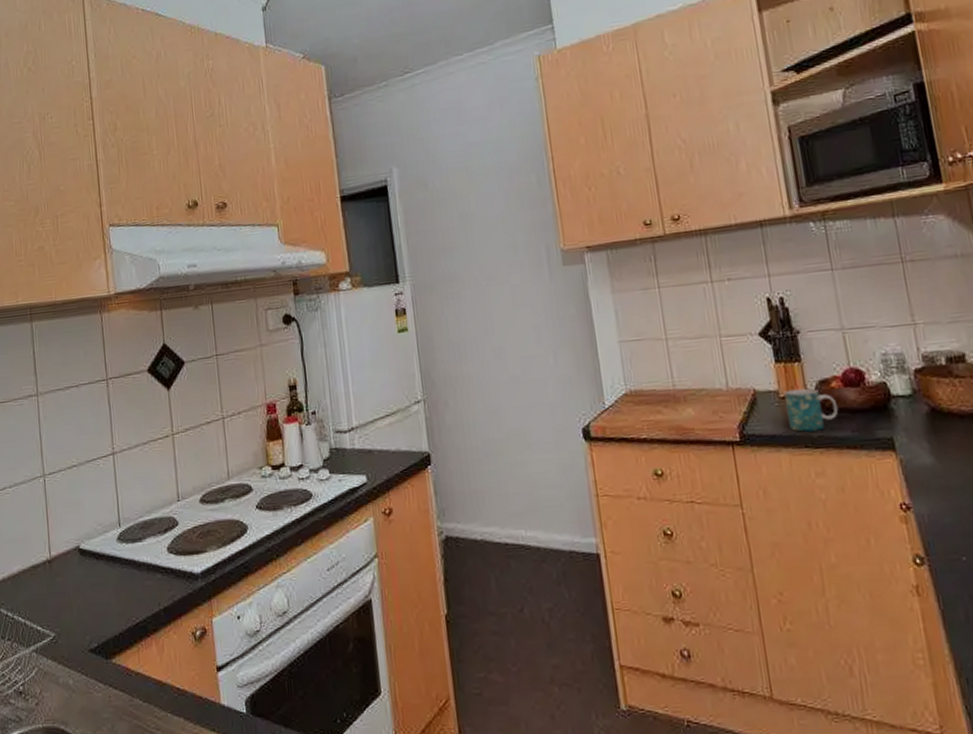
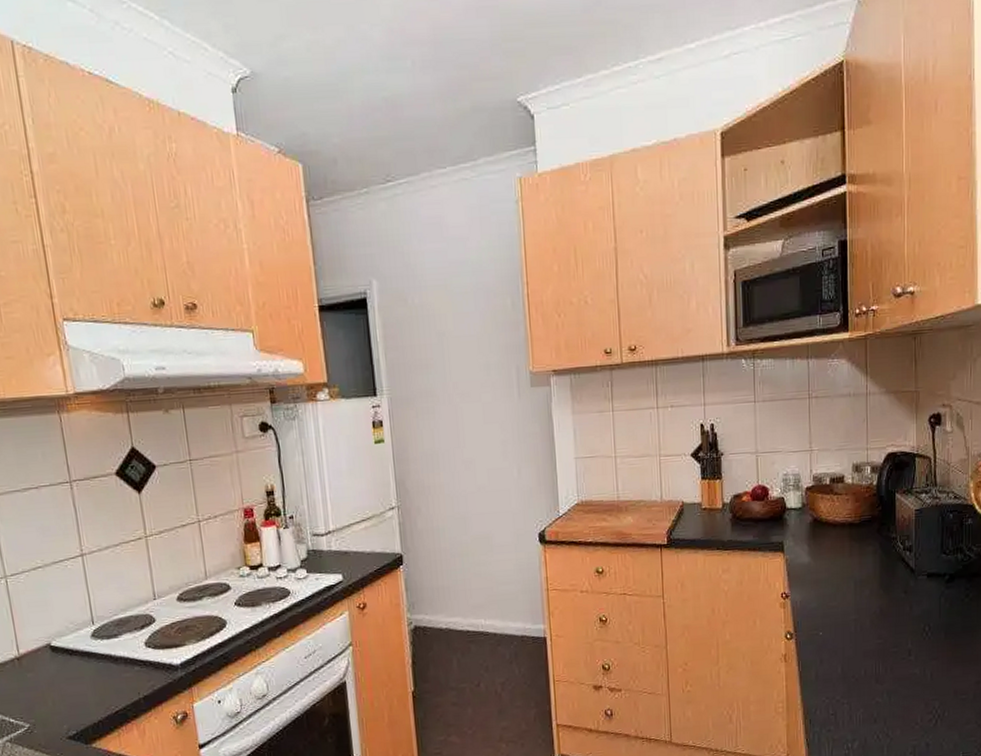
mug: present [784,388,839,432] -> none [706,501,746,537]

